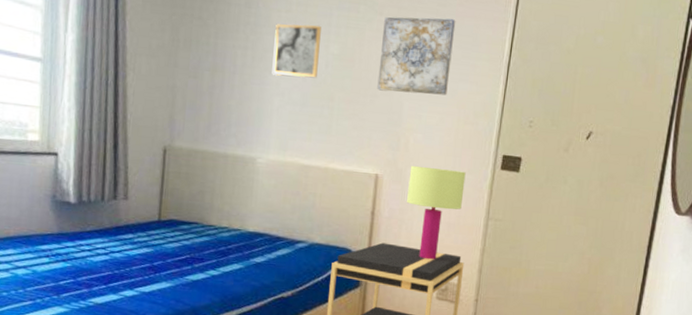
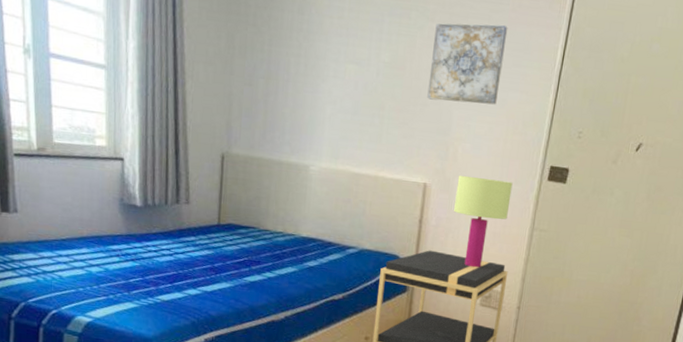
wall art: present [272,24,321,79] -> none [324,31,373,87]

